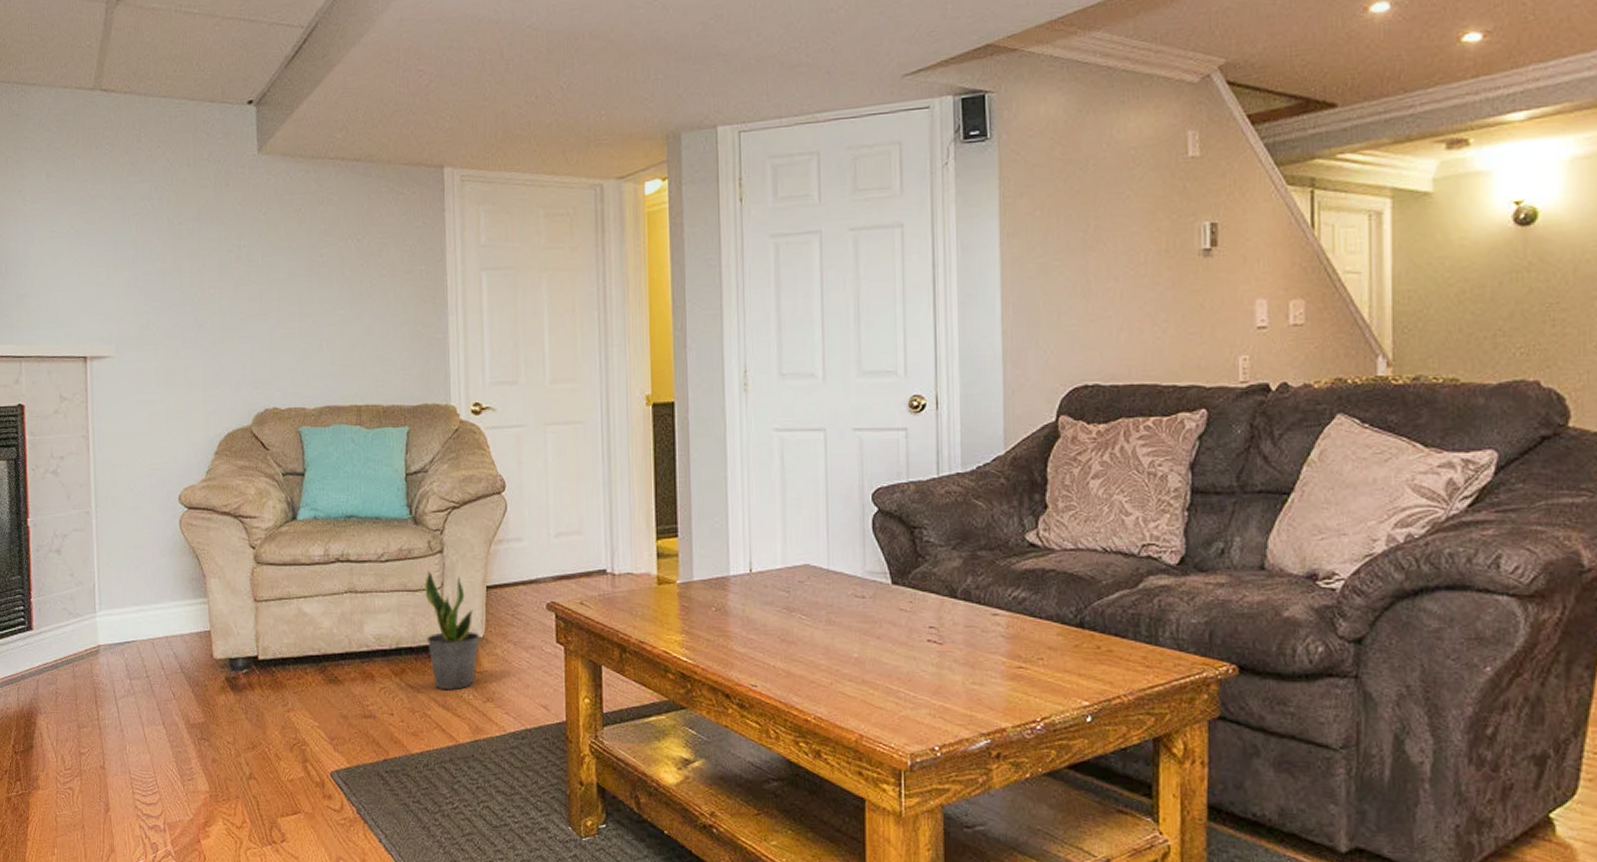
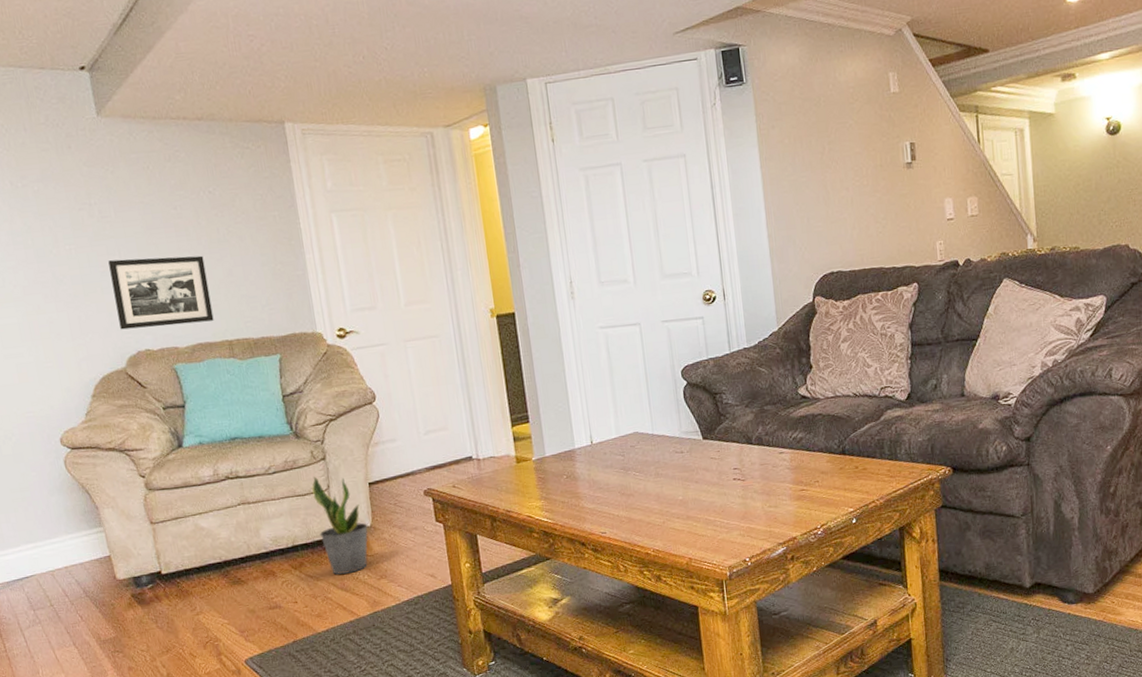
picture frame: none [249,307,345,384] -> present [108,255,214,330]

